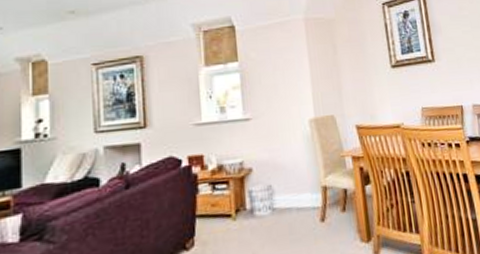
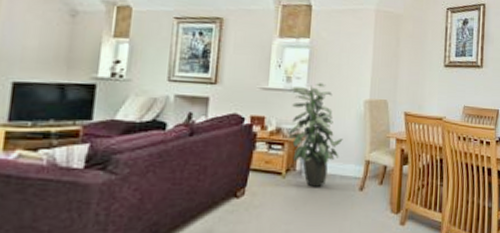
indoor plant: none [224,108,293,226] -> present [287,83,343,187]

